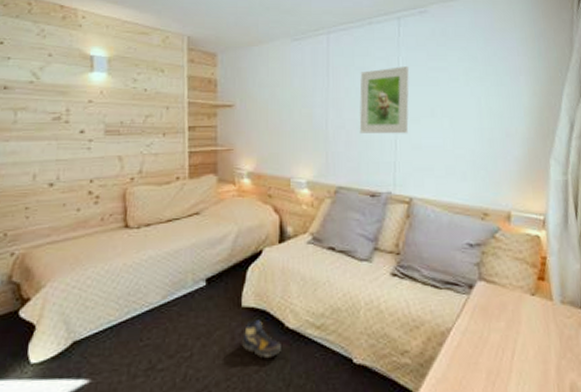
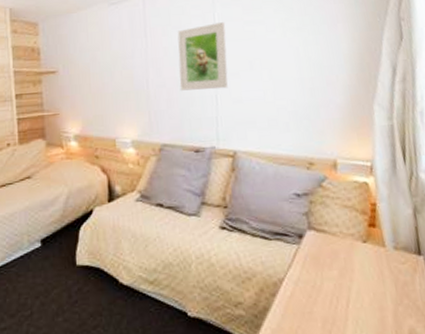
shoe: present [242,318,281,359] -> none [79,276,117,315]

